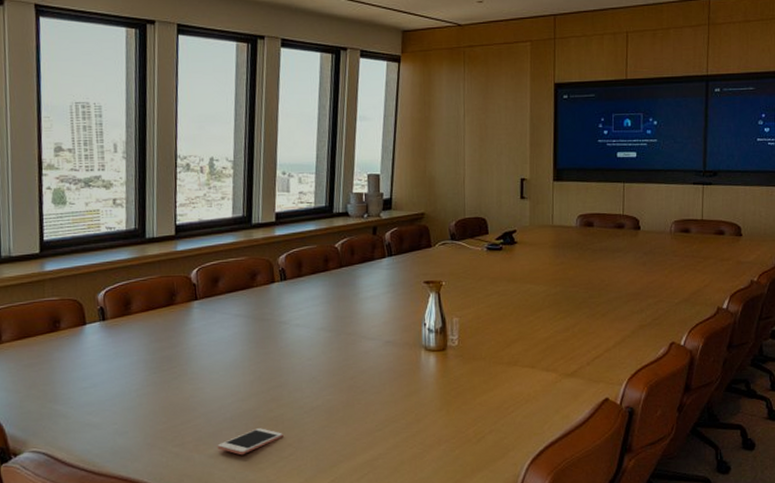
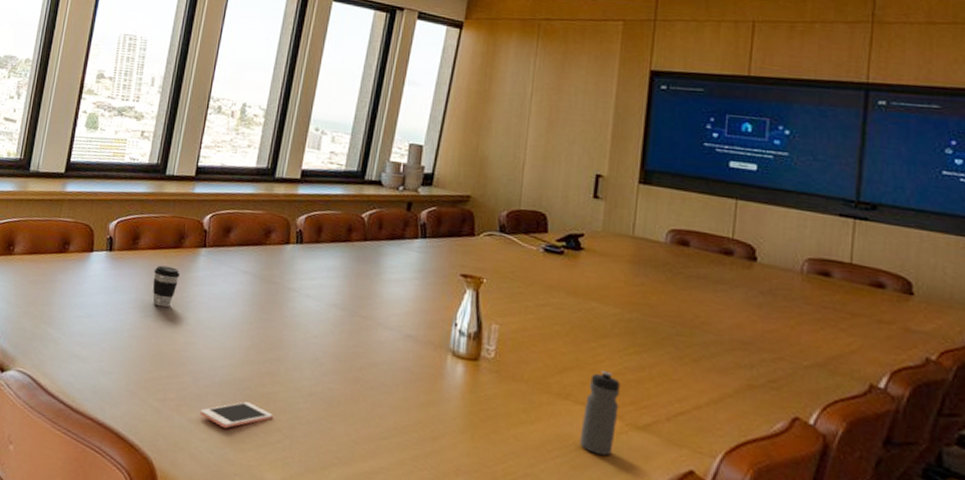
coffee cup: none [151,324,177,363] -> present [152,265,181,308]
water bottle: none [527,337,554,402] -> present [579,370,621,456]

